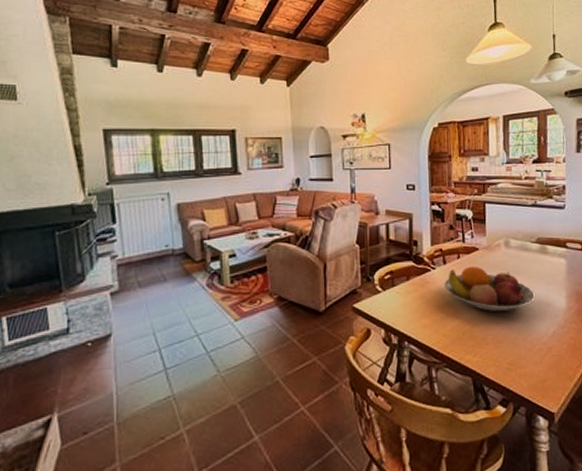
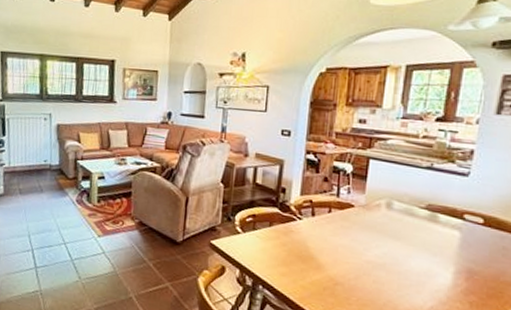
fruit bowl: present [444,266,536,311] -> none [309,222,416,275]

